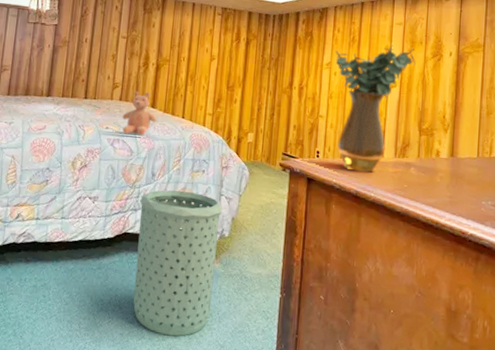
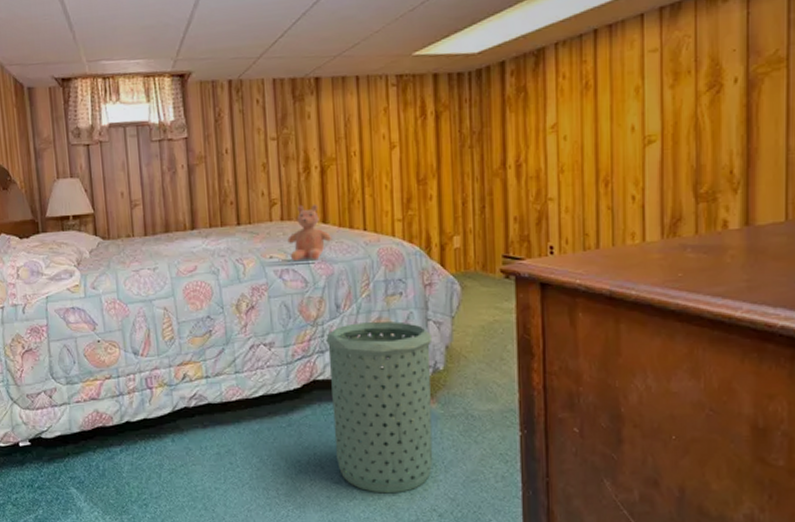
vase: present [335,45,416,173] -> none [561,82,683,265]

